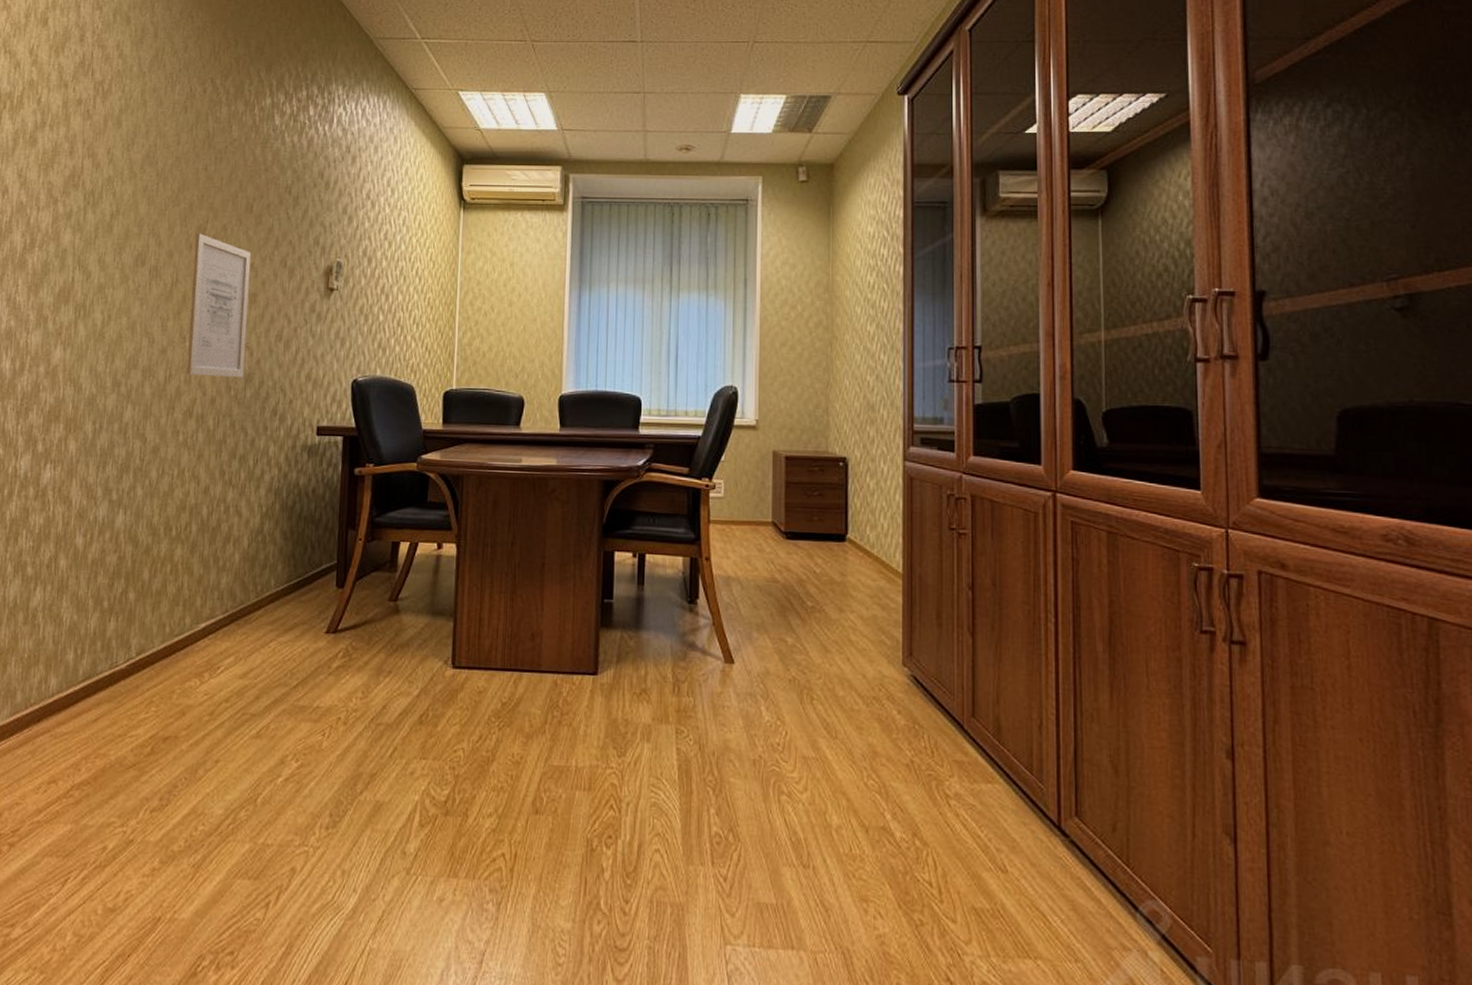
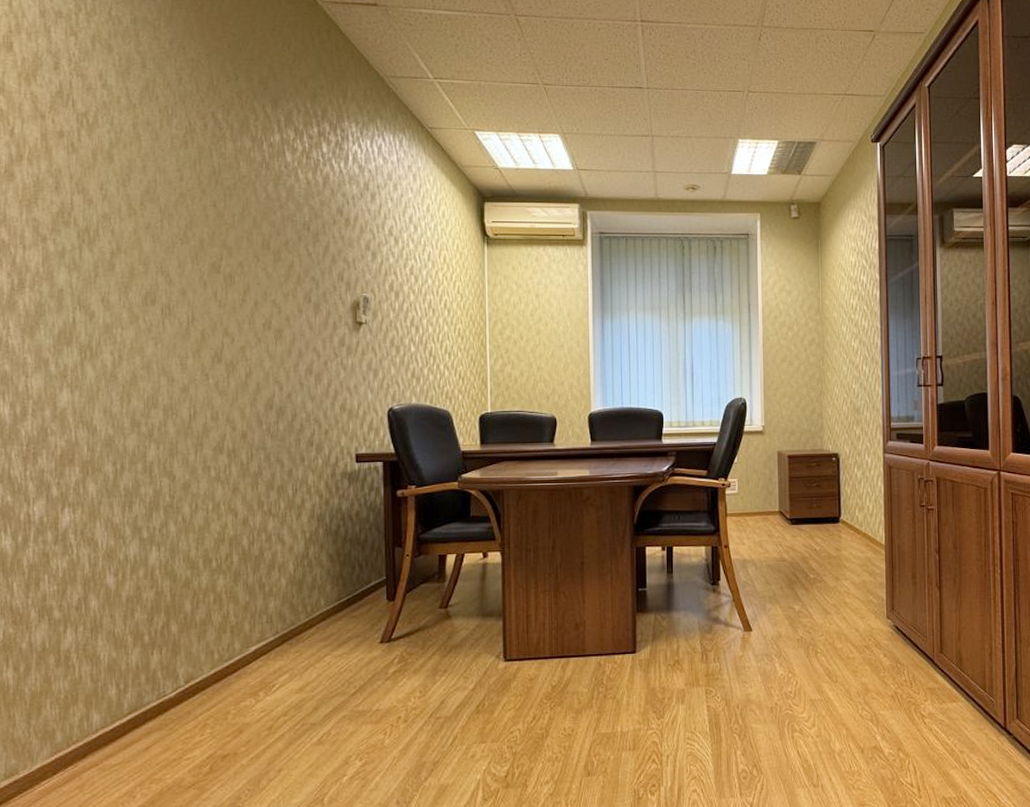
wall art: present [186,233,251,378] -> none [210,271,274,412]

